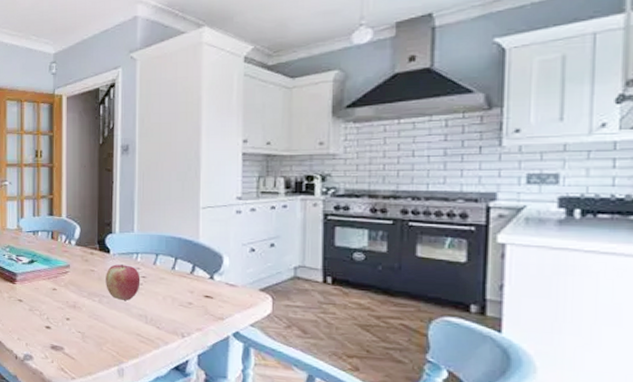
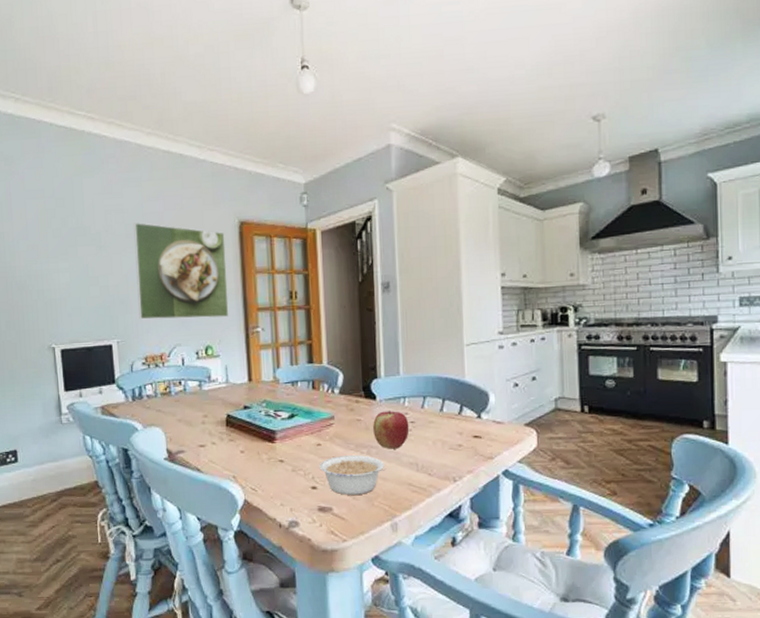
legume: none [54,301,117,339] -> present [319,455,387,495]

